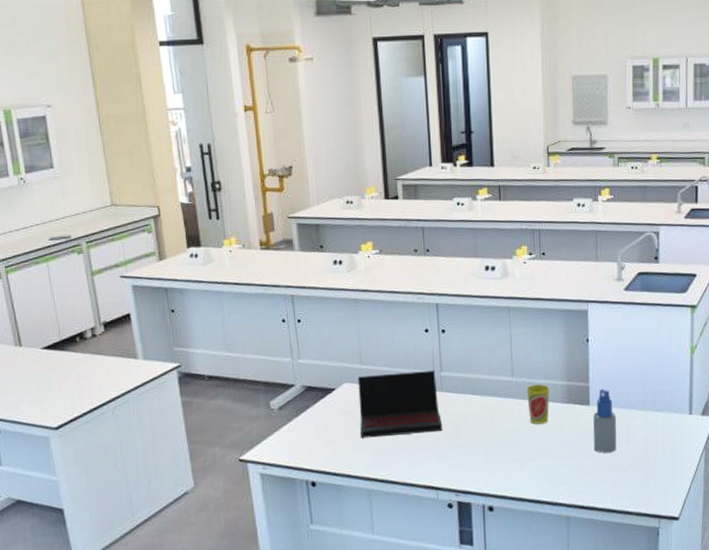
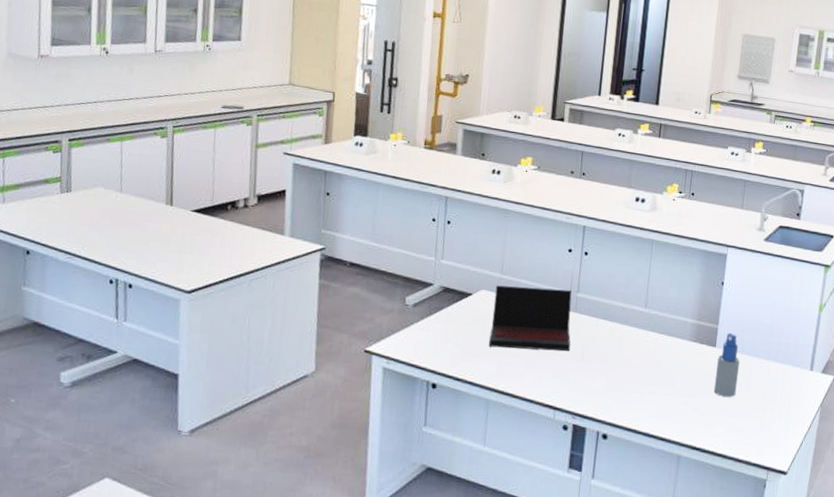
cup: present [527,384,550,424] -> none [656,319,680,359]

